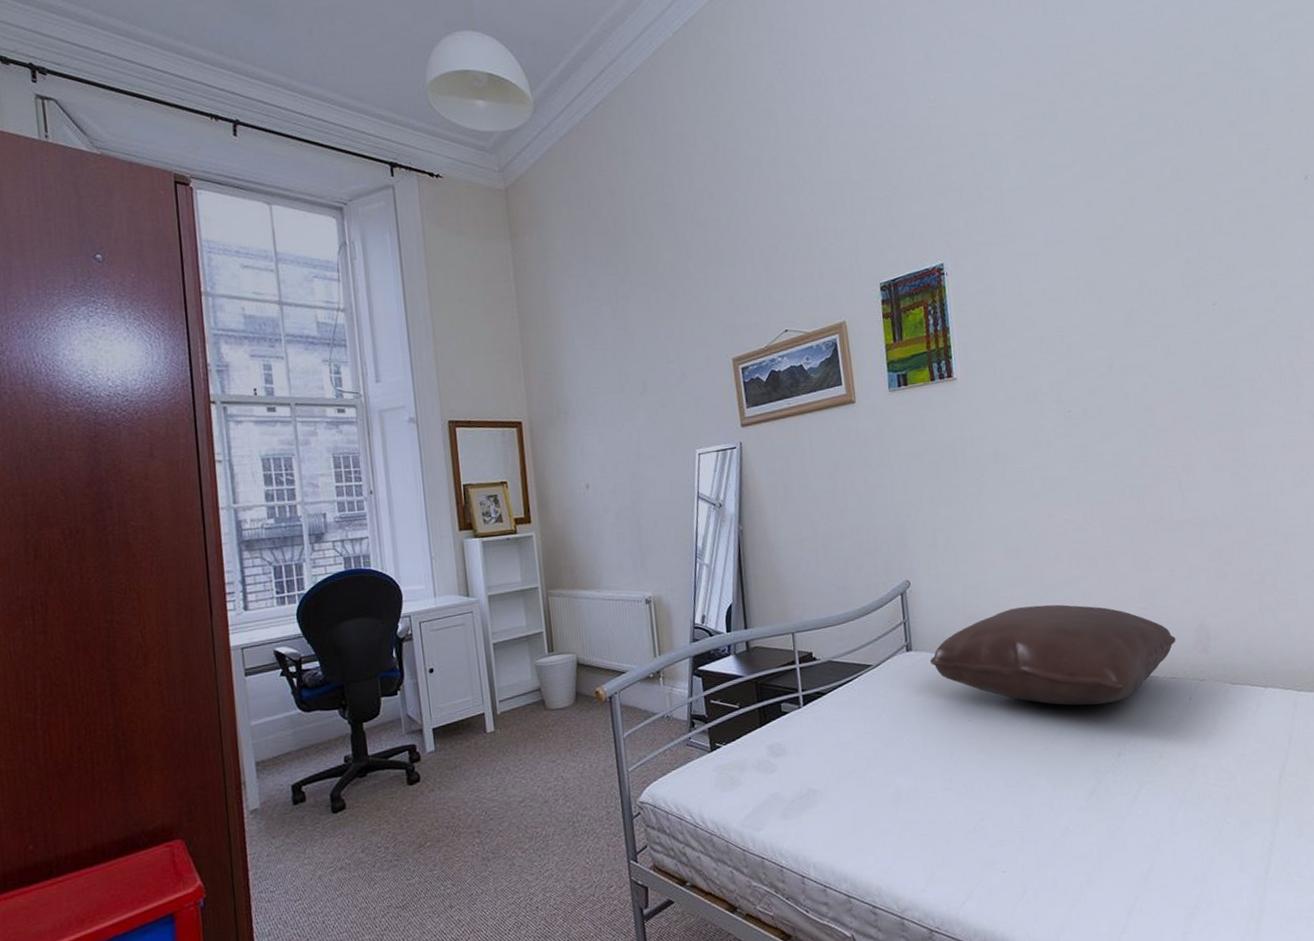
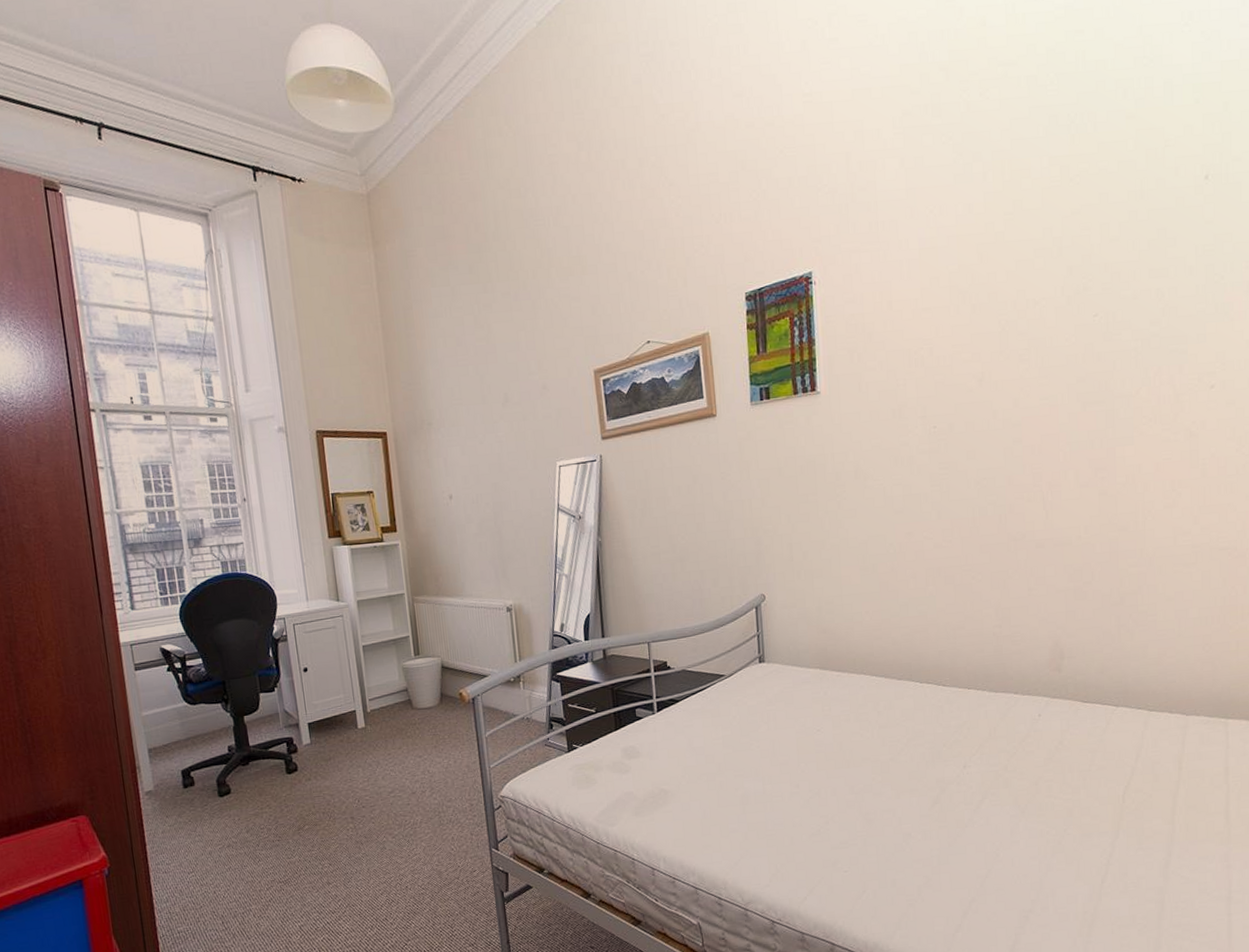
pillow: present [930,604,1176,706] -> none [782,621,1029,719]

